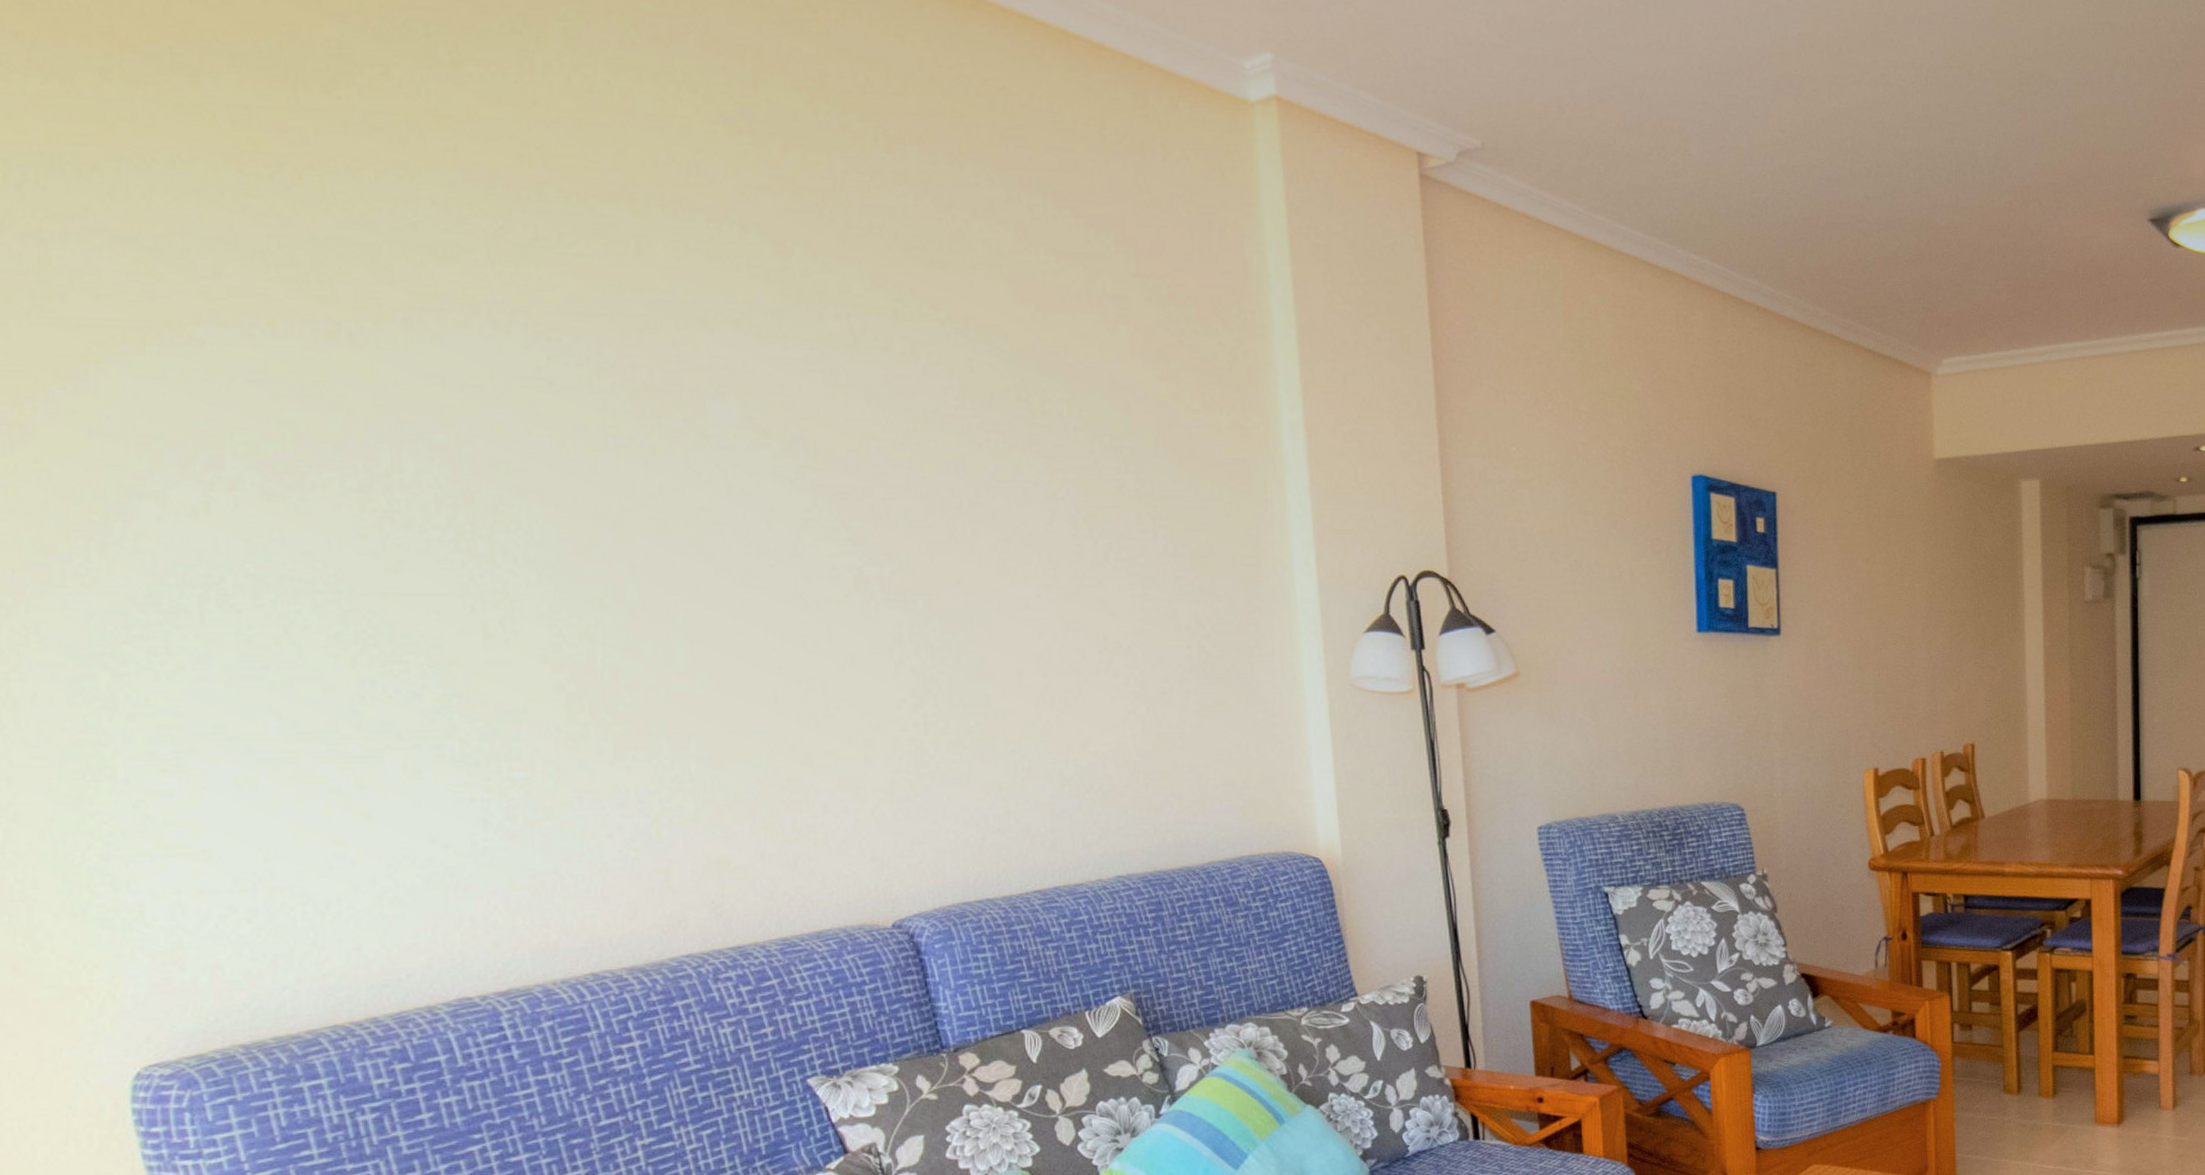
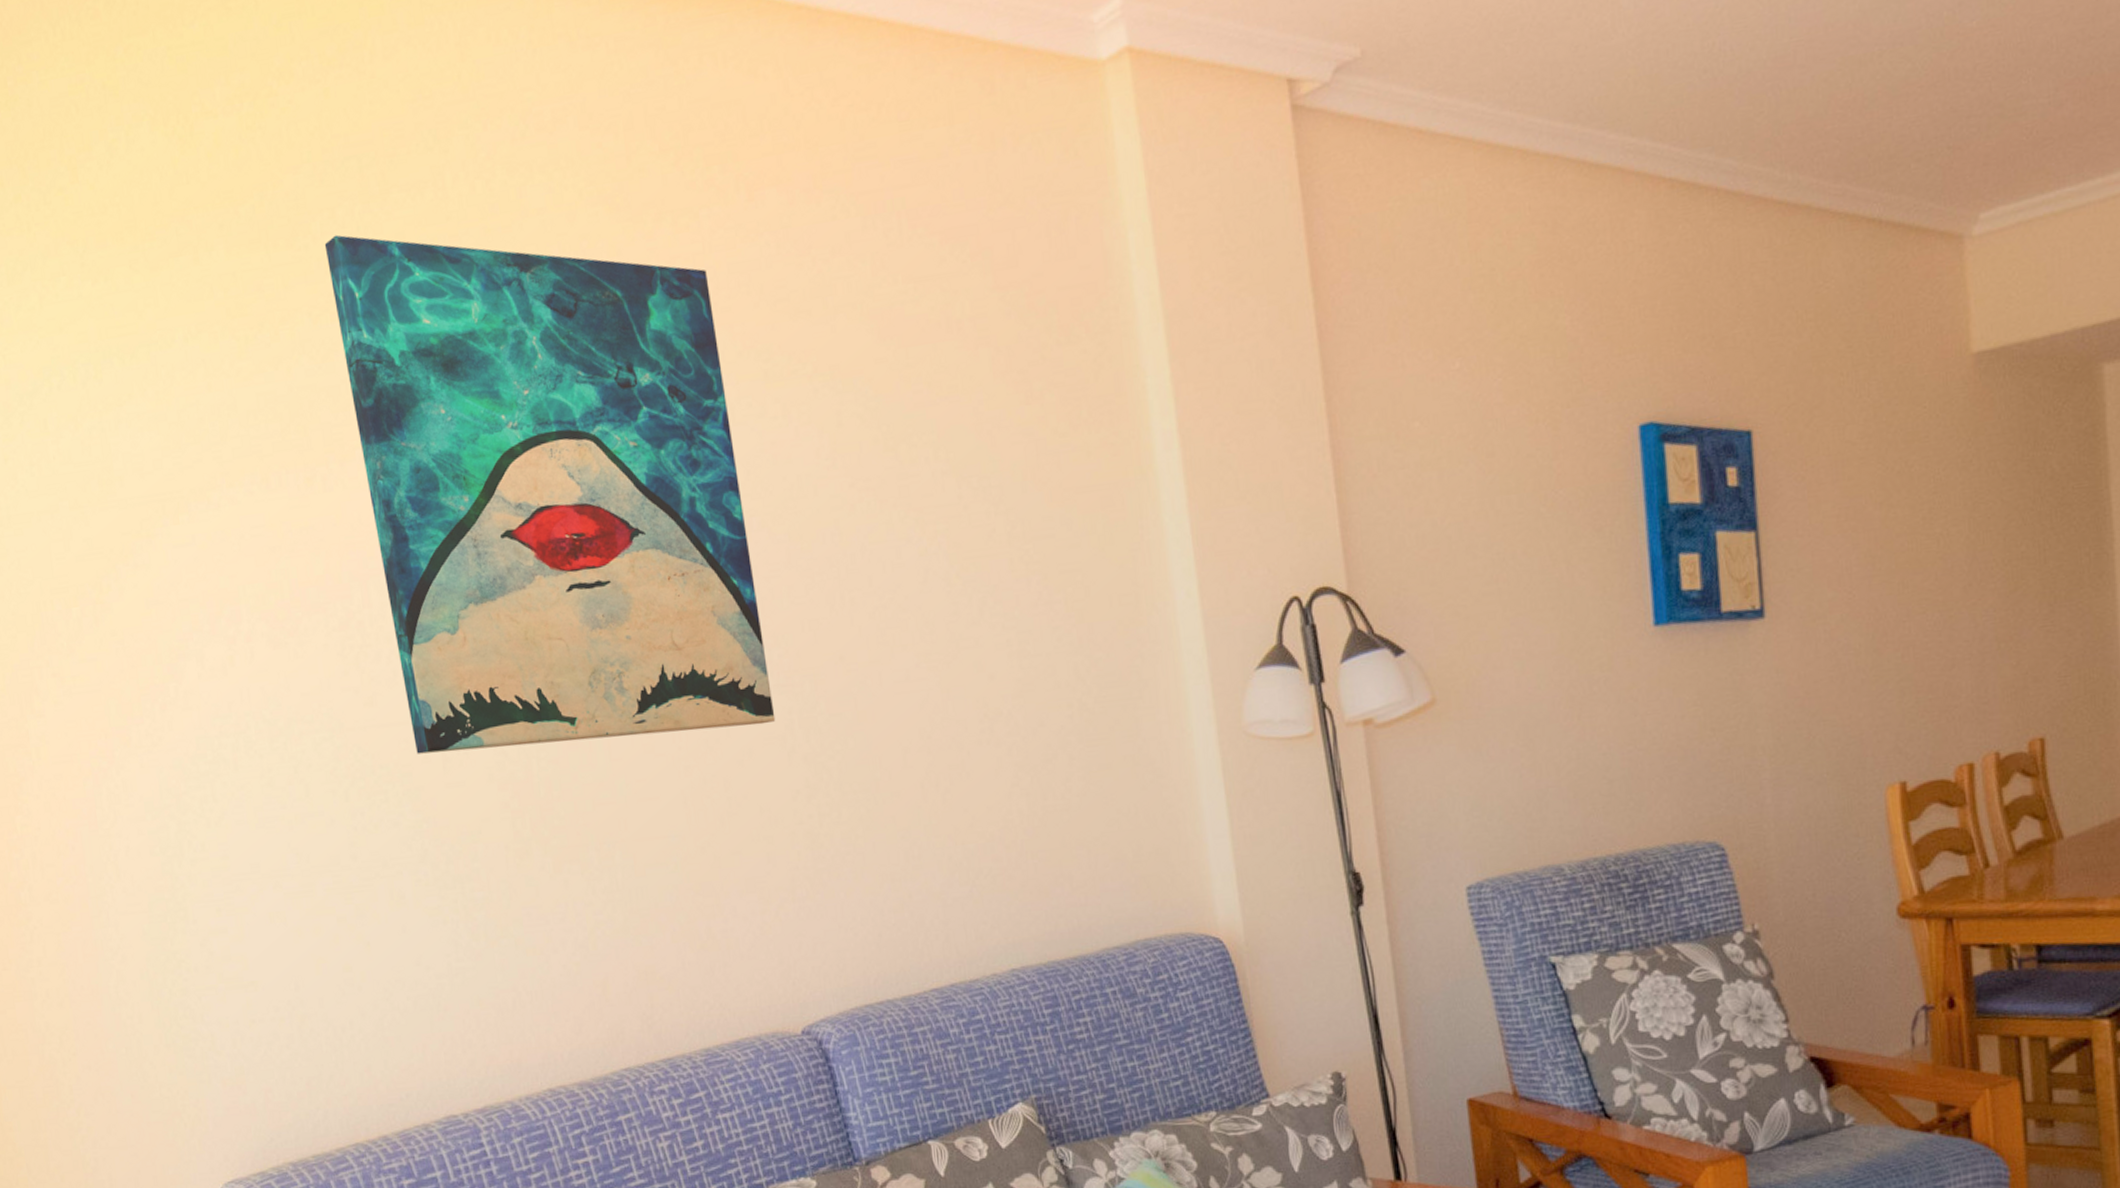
wall art: none [373,92,884,635] -> present [324,234,776,754]

